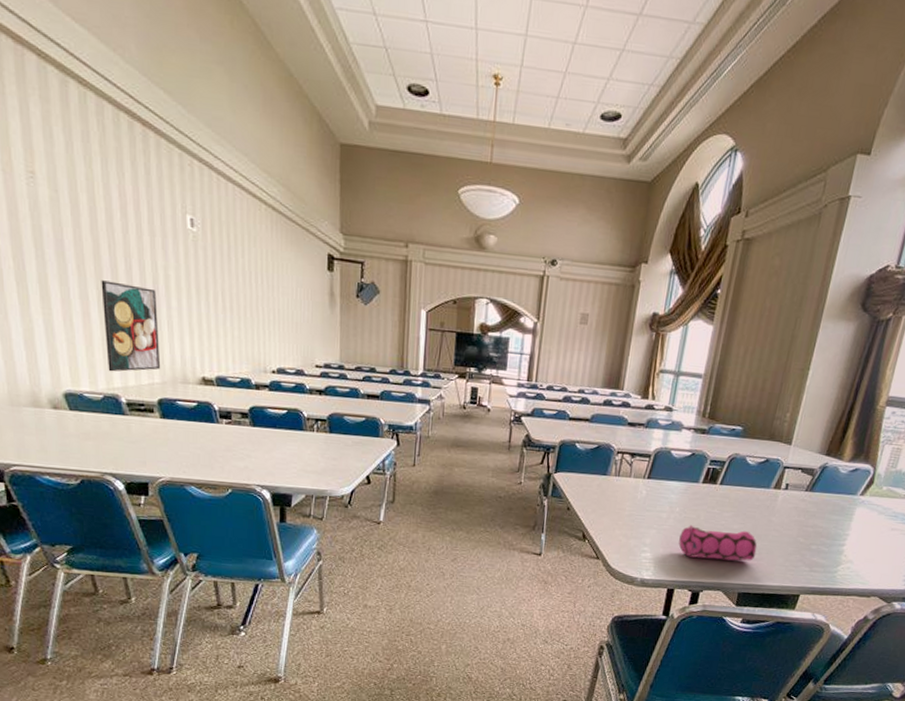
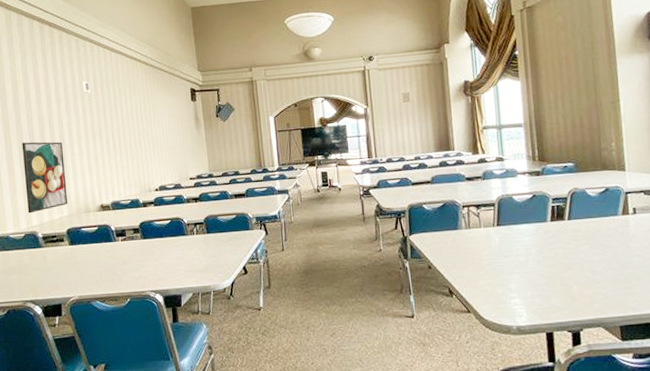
pencil case: present [678,524,758,561] -> none [543,261,626,297]

